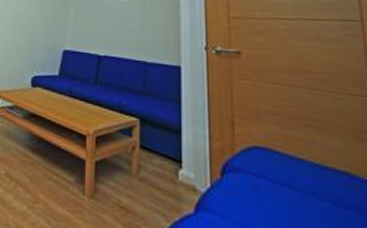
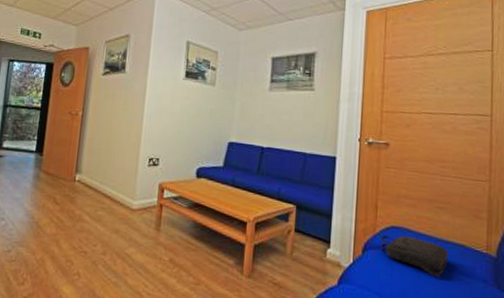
laptop bag: none [241,156,331,212] -> present [380,235,449,278]

